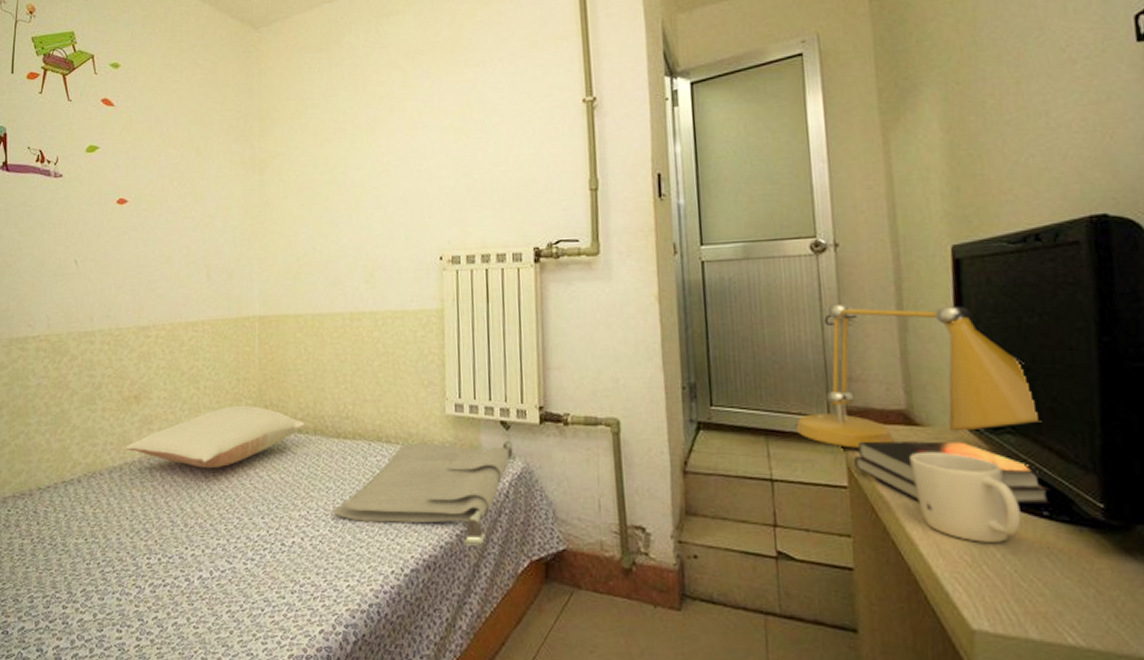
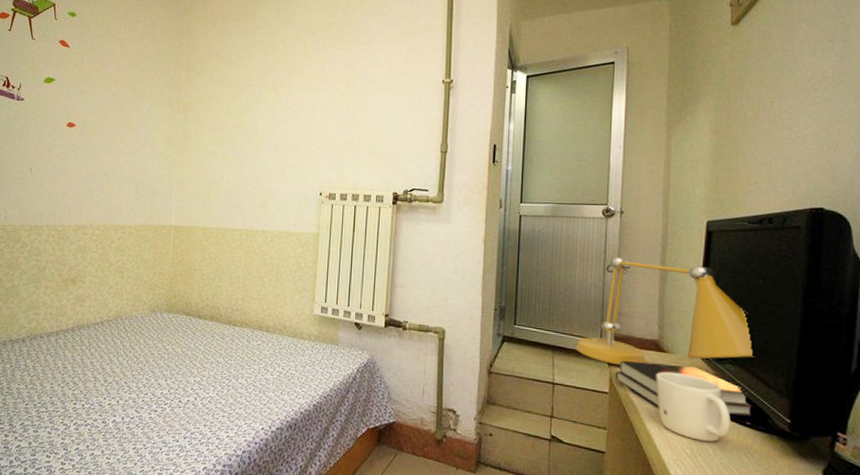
pillow: present [125,405,305,468] -> none [62,293,204,340]
napkin: present [332,441,516,546] -> none [220,334,365,414]

